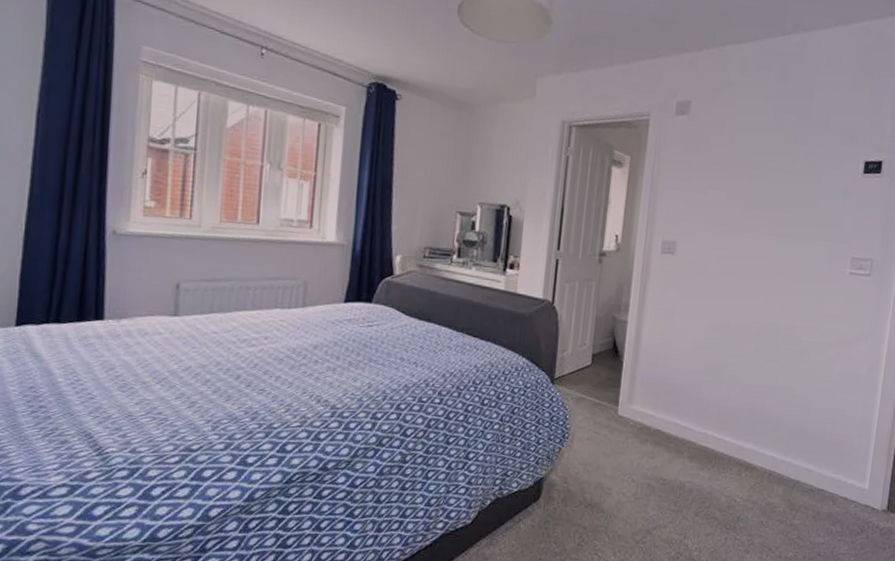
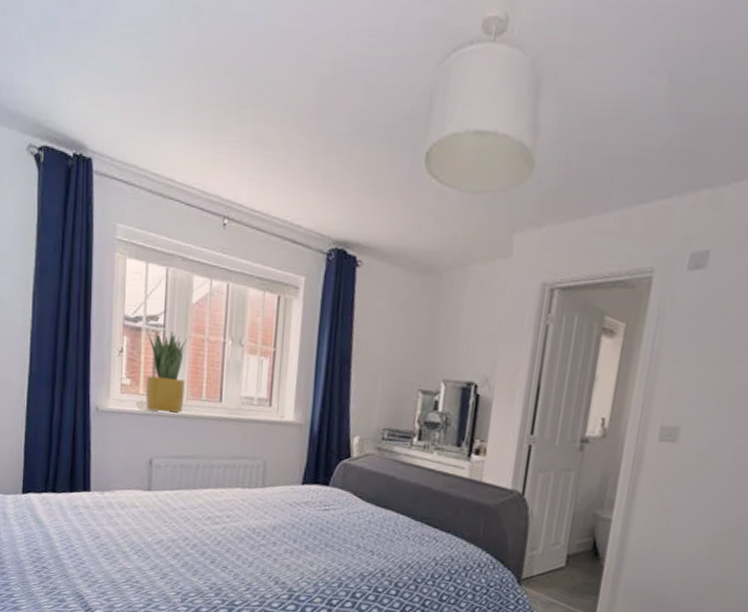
planter: none [172,151,223,236] -> present [145,329,189,413]

